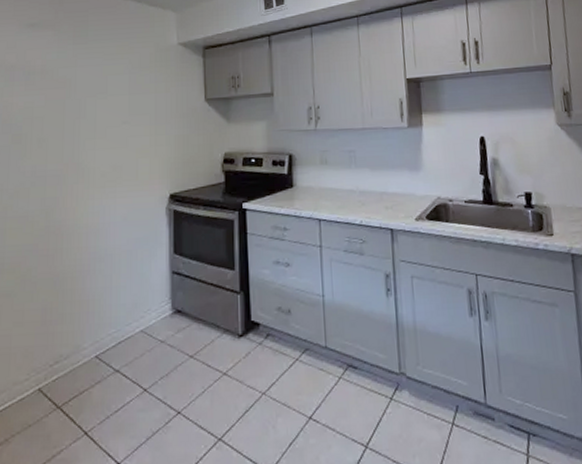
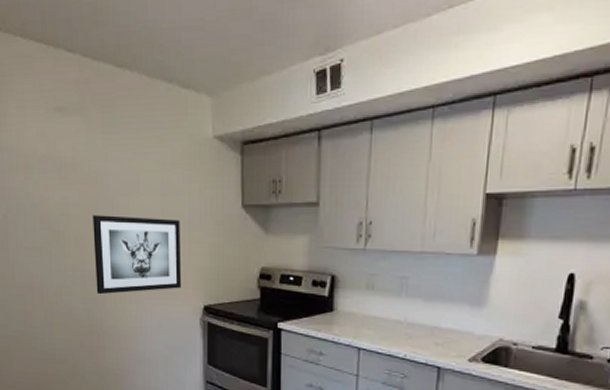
wall art: none [57,115,148,194] -> present [93,215,182,295]

